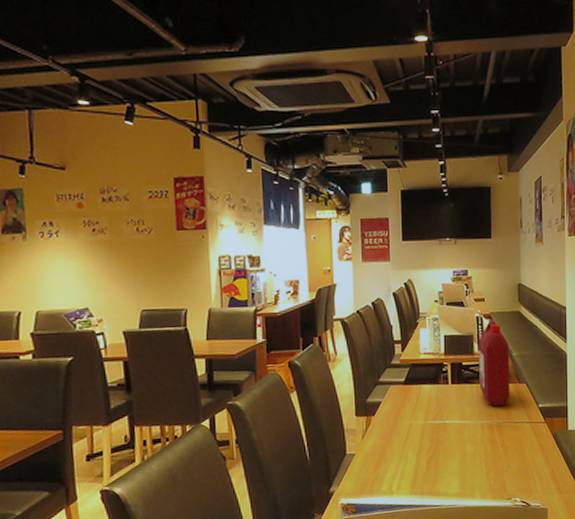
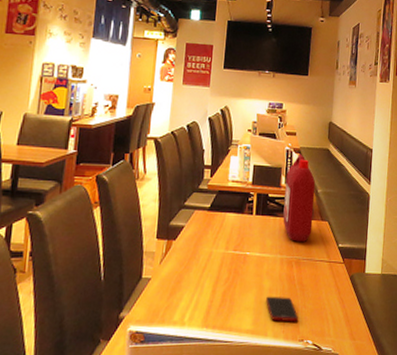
cell phone: none [470,459,504,483] -> present [266,296,298,322]

